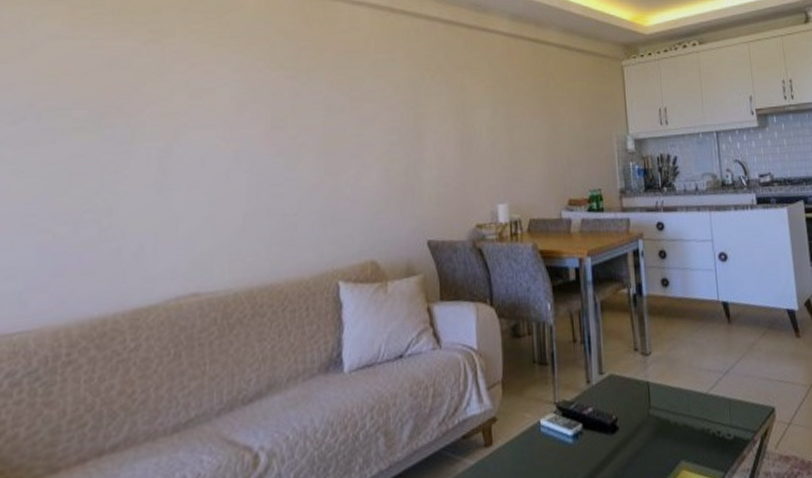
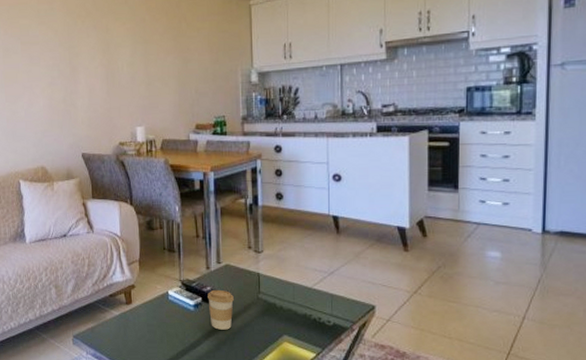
coffee cup: none [589,409,621,466] -> present [208,289,234,330]

